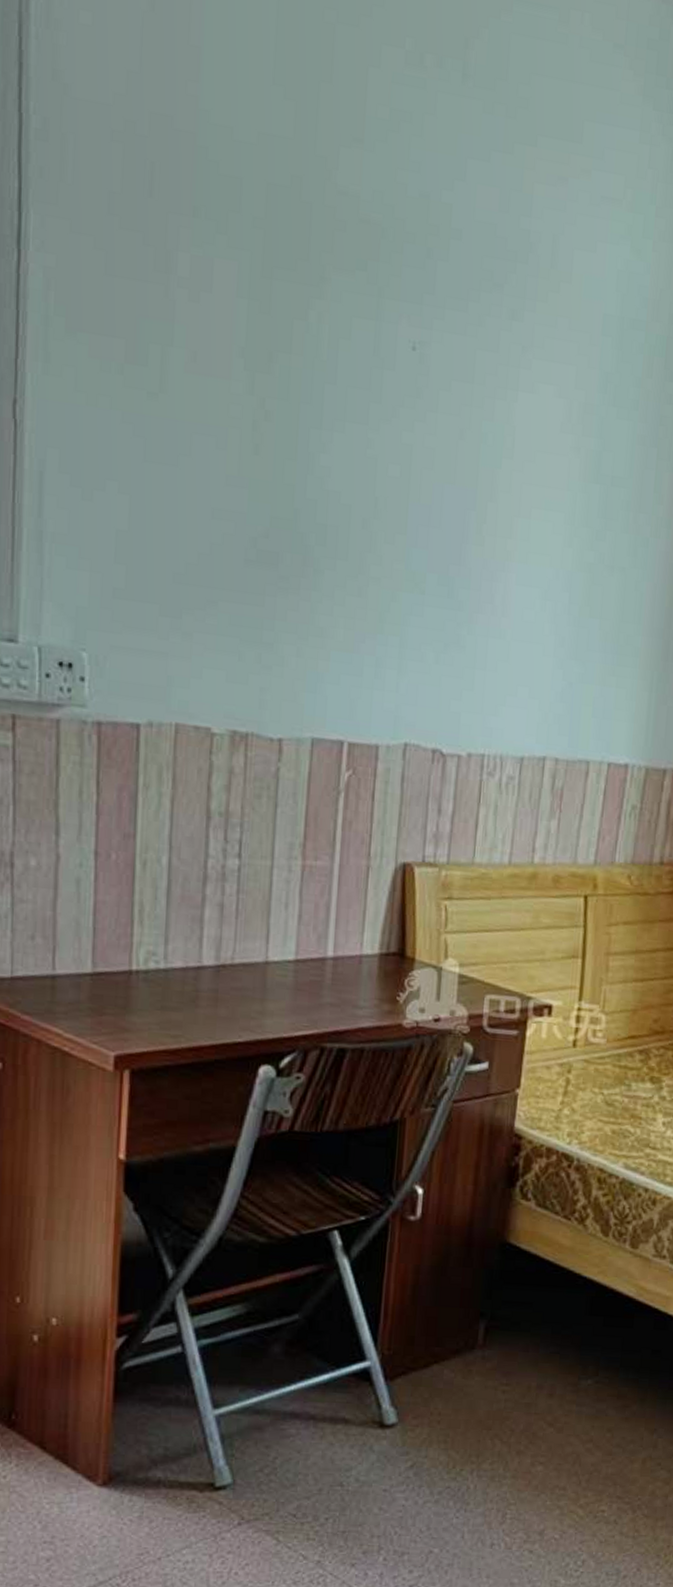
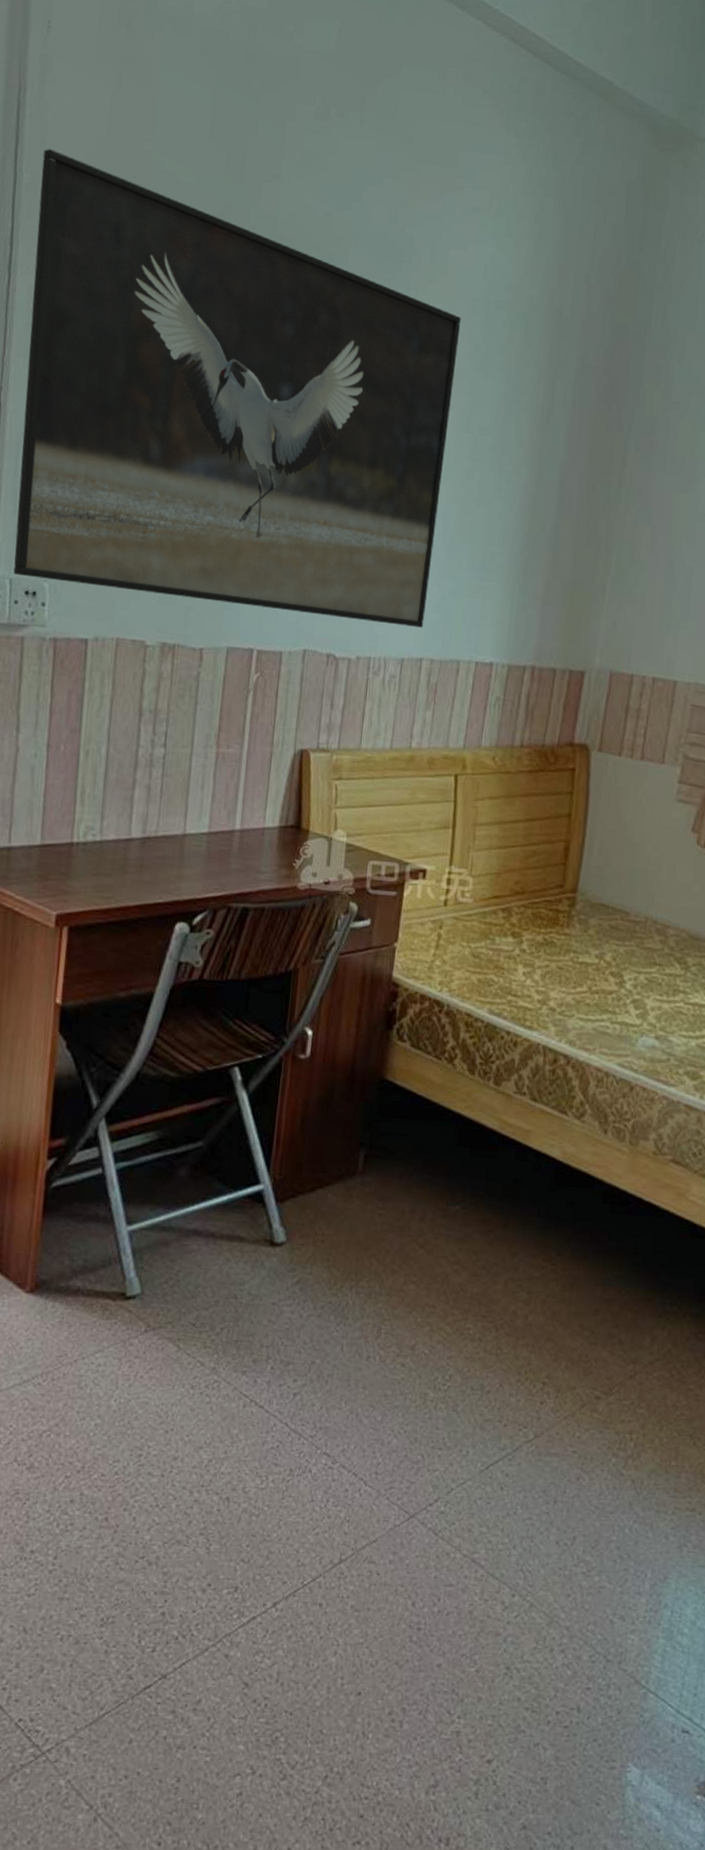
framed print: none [42,83,590,720] -> present [13,148,462,628]

